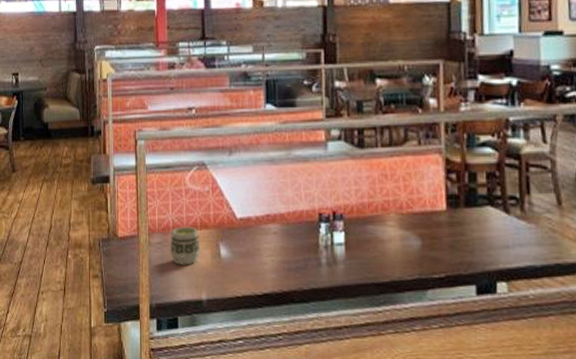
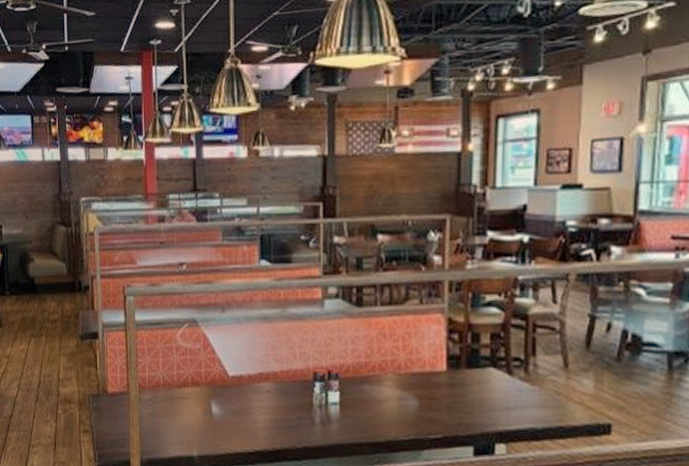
cup: present [170,226,201,266] -> none [160,383,192,422]

